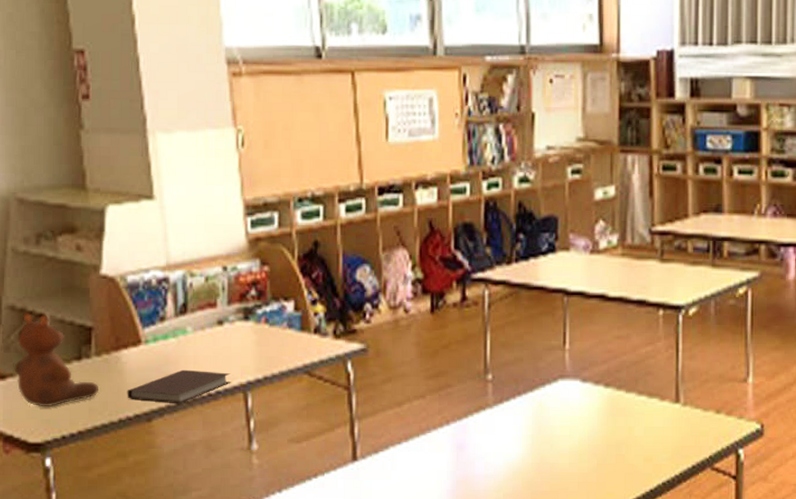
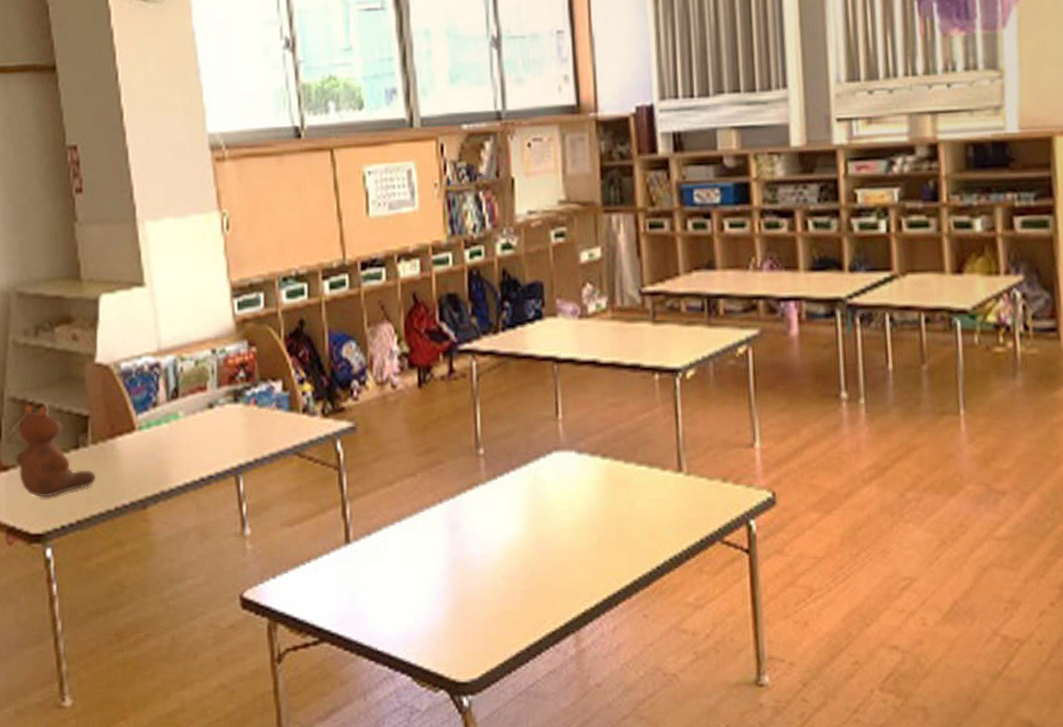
notebook: present [127,369,231,404] -> none [122,454,223,491]

